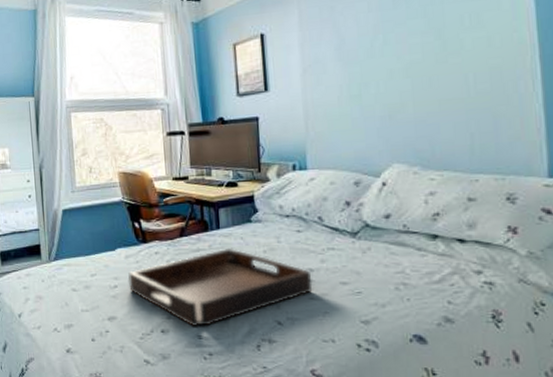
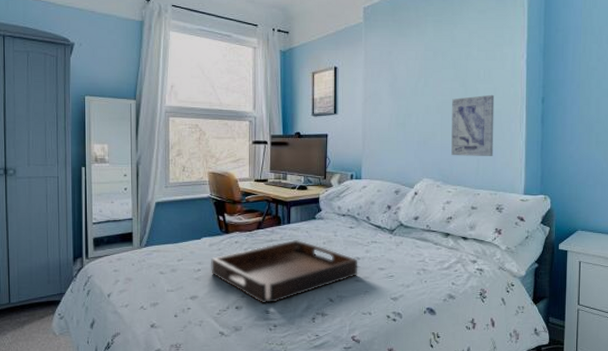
wall art: none [425,45,495,132] -> present [451,94,495,156]

